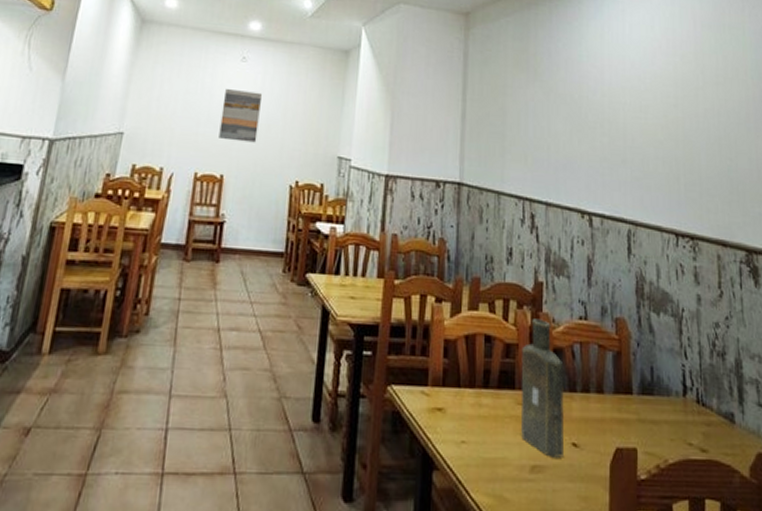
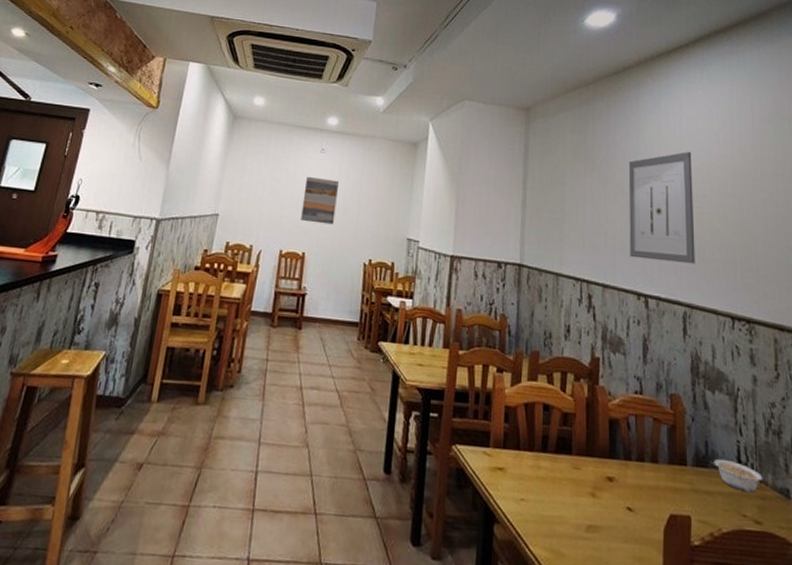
bottle: present [521,318,564,458] -> none [577,391,619,520]
wall art: none [571,60,639,179] -> present [628,152,695,264]
legume: none [657,384,708,420] -> present [711,458,763,493]

